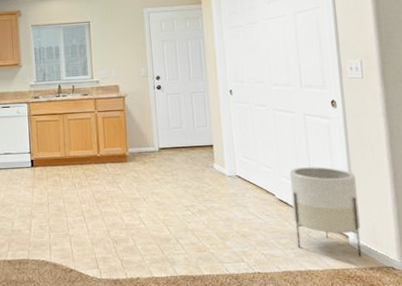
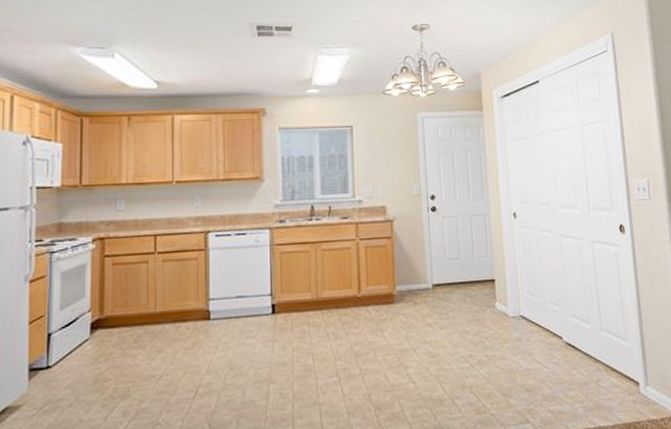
planter: present [289,166,362,257] -> none [577,302,653,407]

